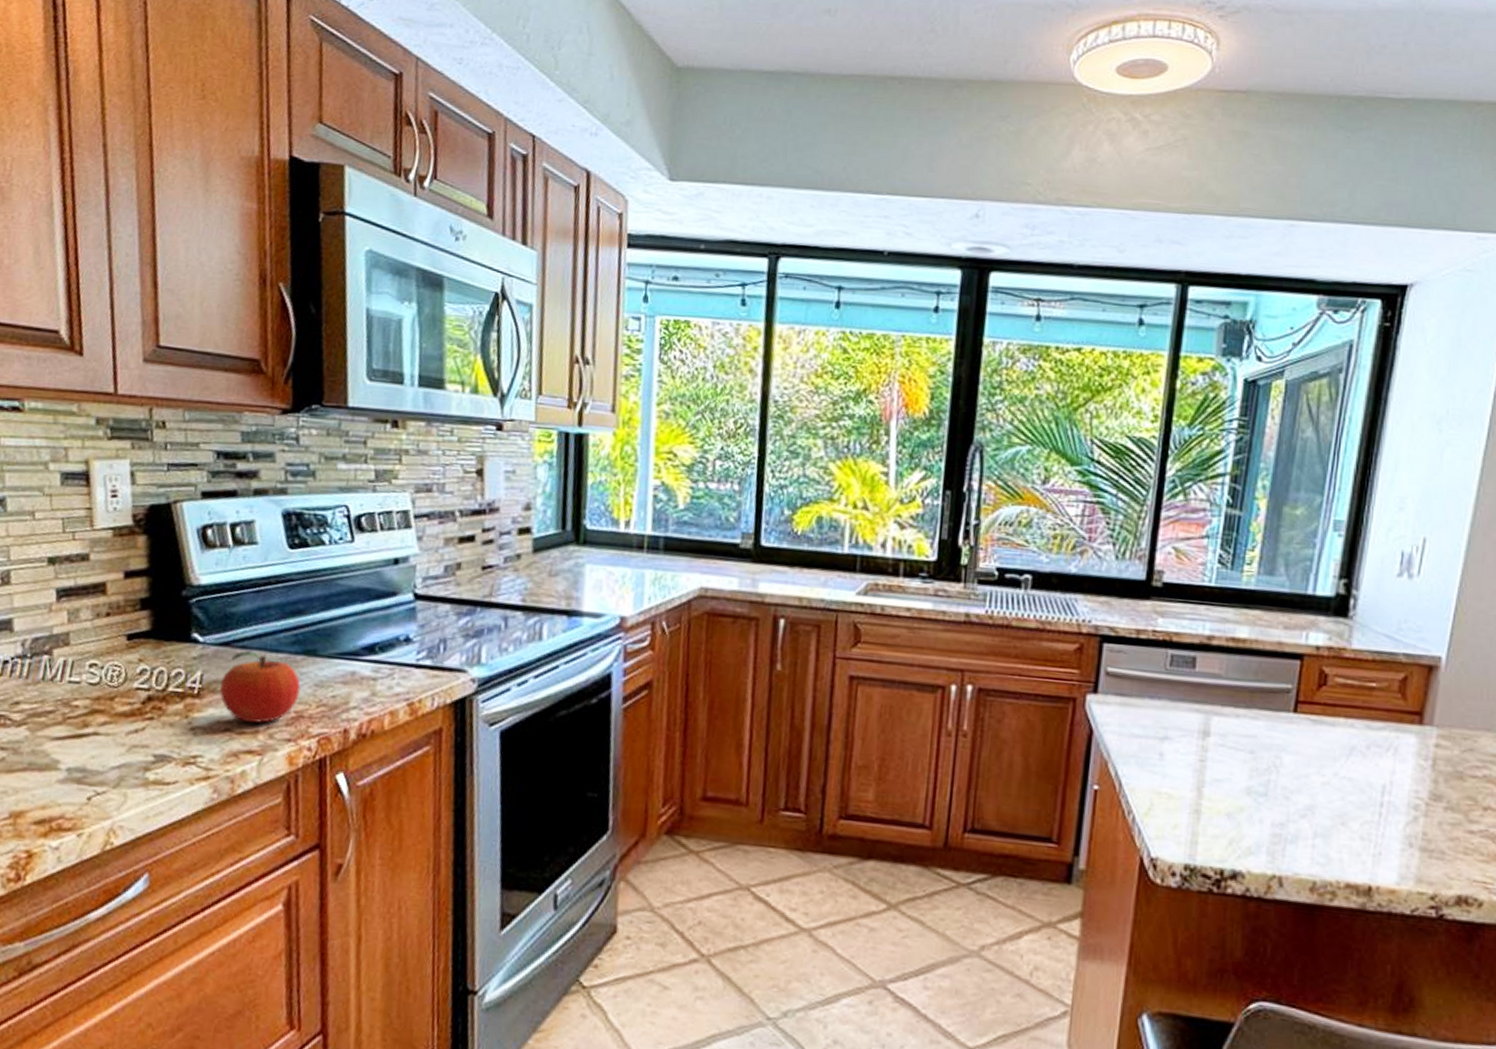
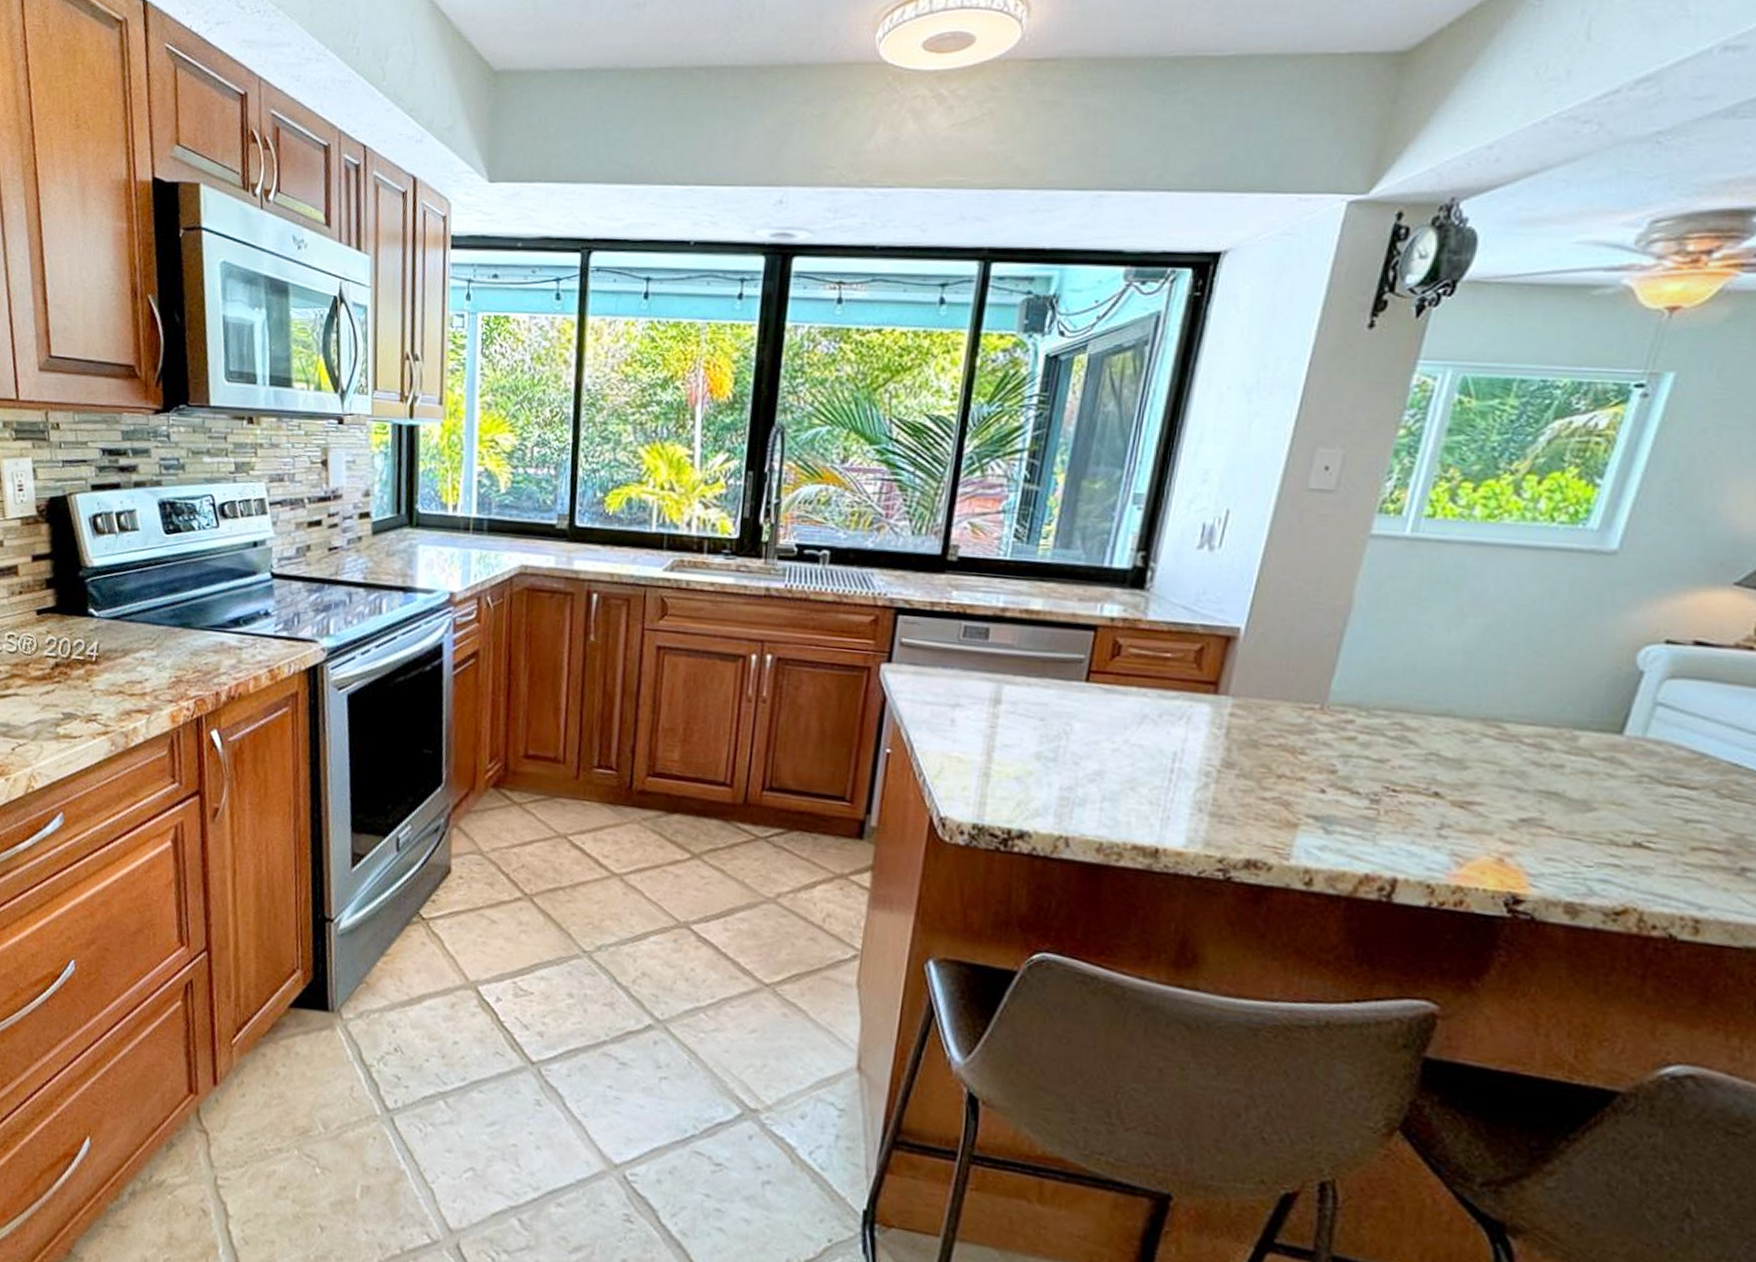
fruit: present [219,651,301,723] -> none [113,624,179,687]

